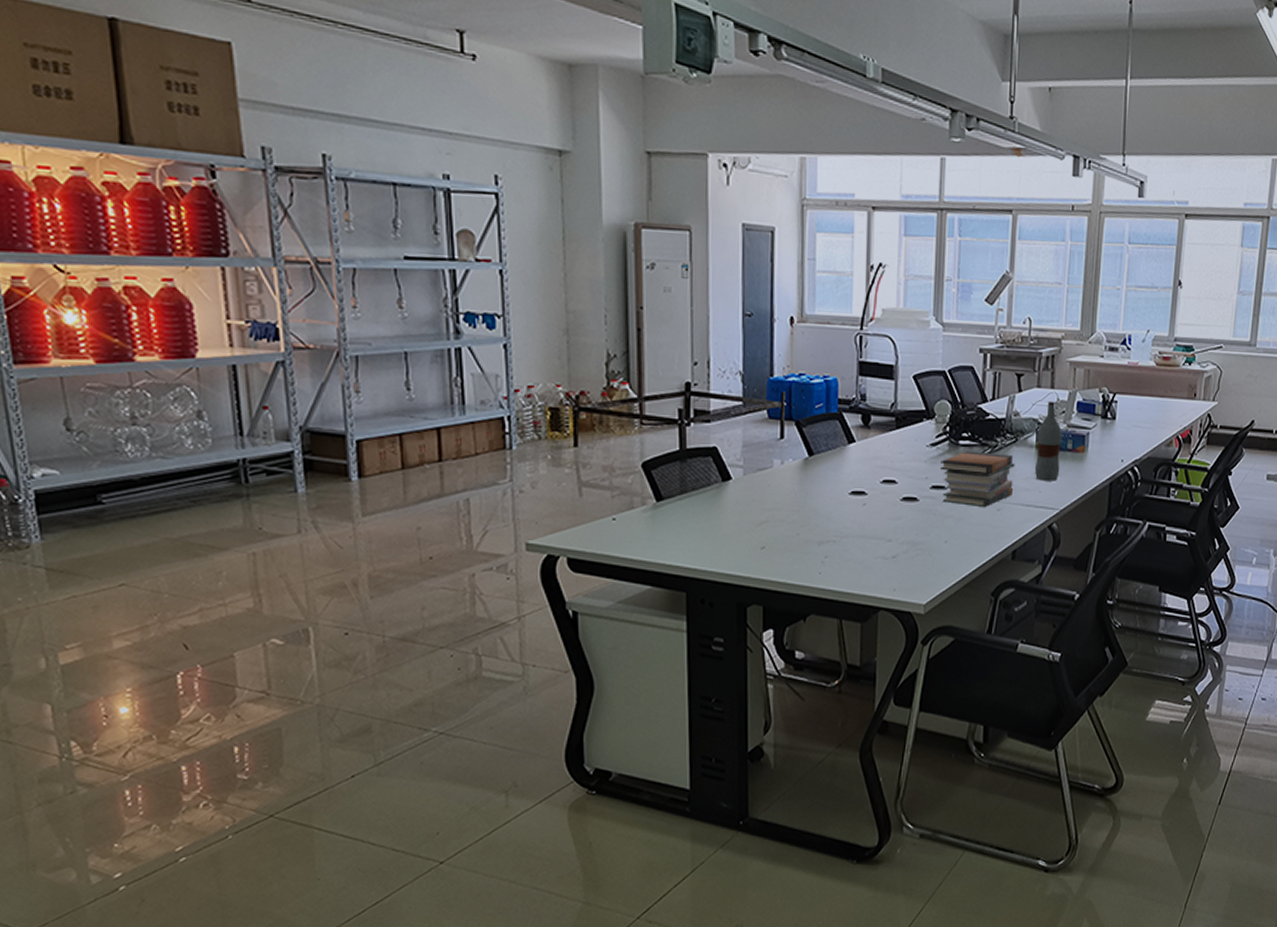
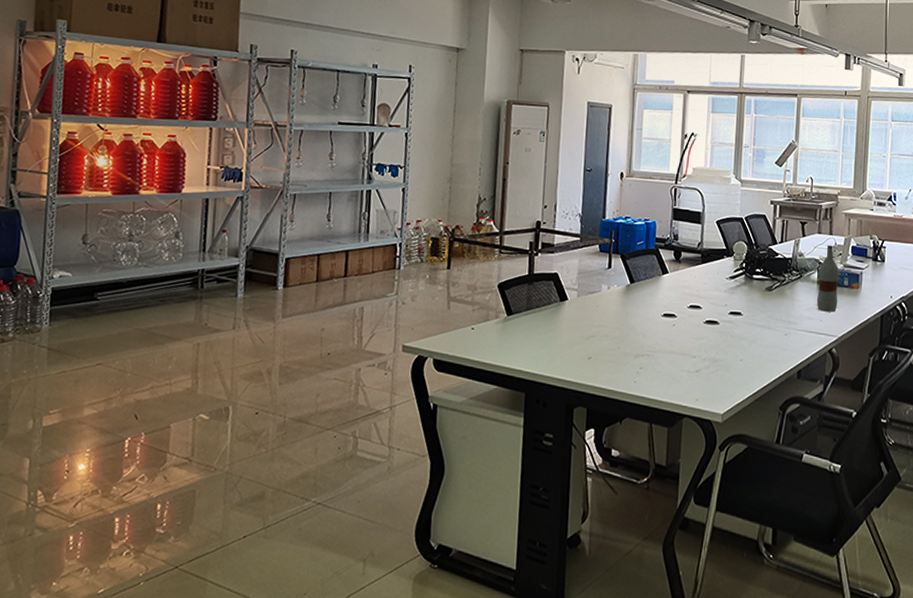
book stack: present [940,451,1015,508] -> none [737,284,800,333]

